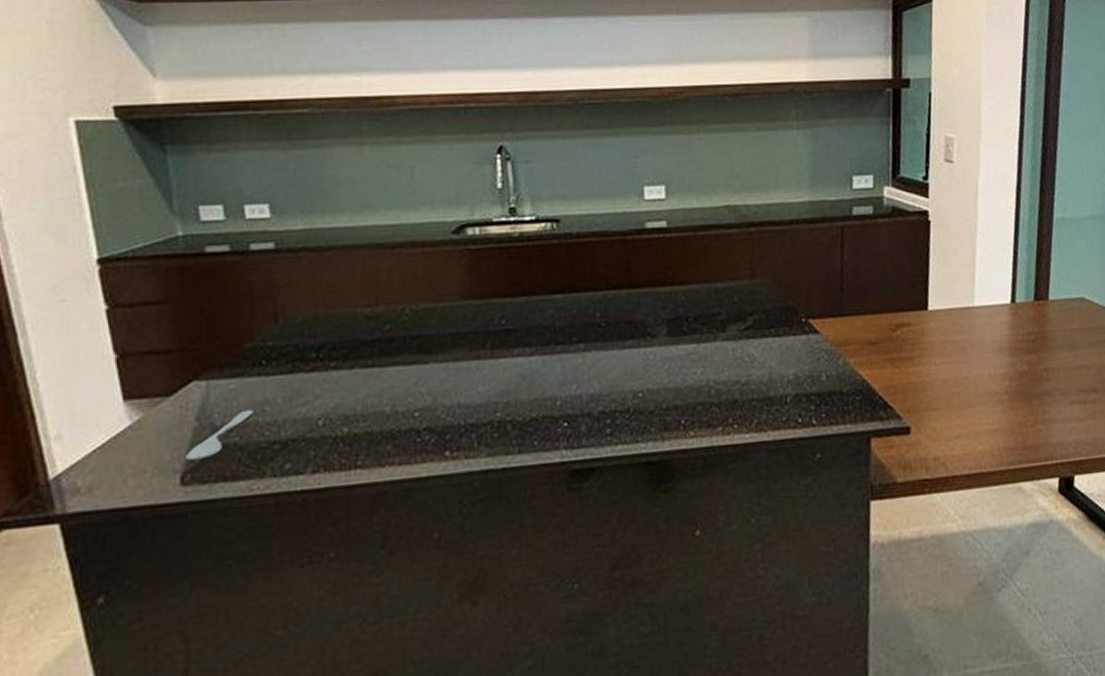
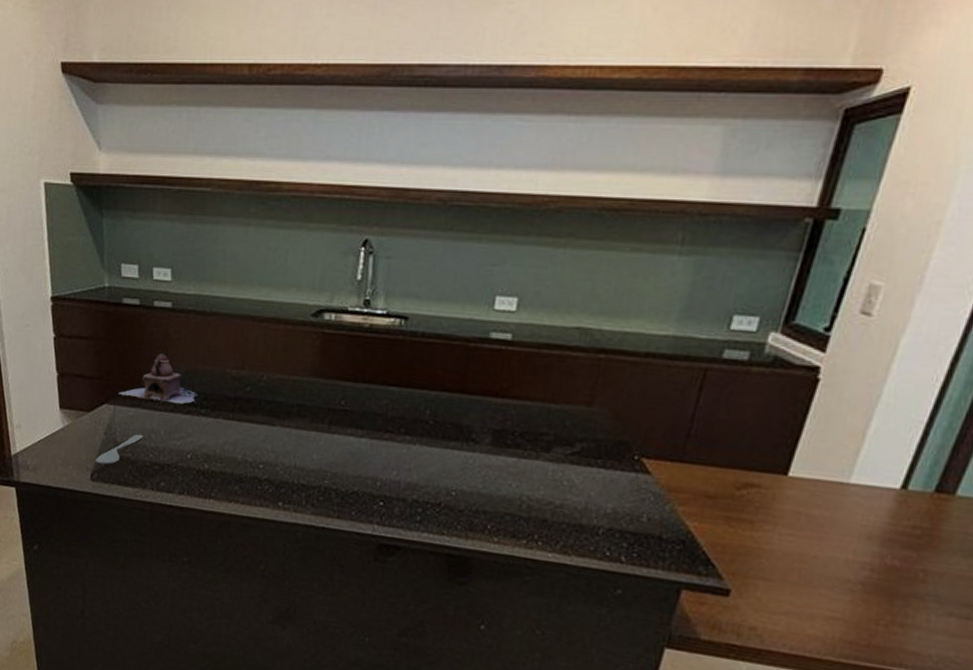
teapot: none [210,303,322,367] -> present [118,352,197,404]

